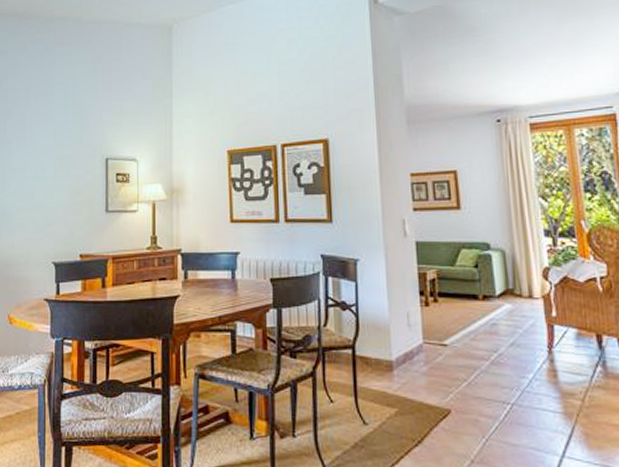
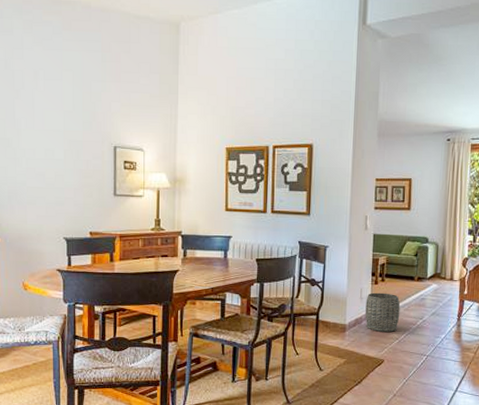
woven basket: none [415,317,465,370] -> present [365,292,401,332]

